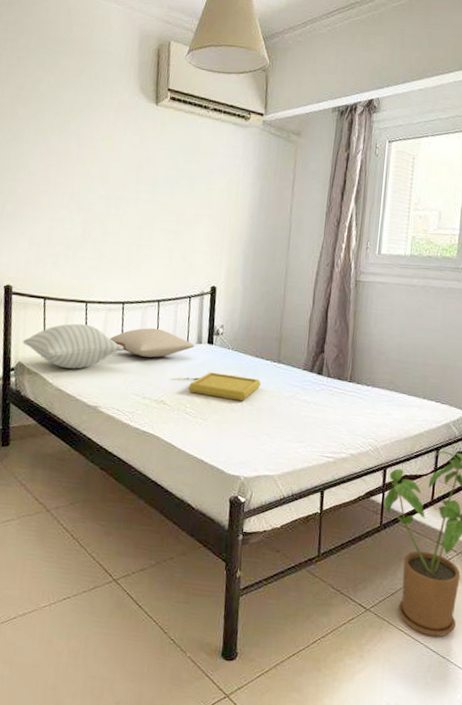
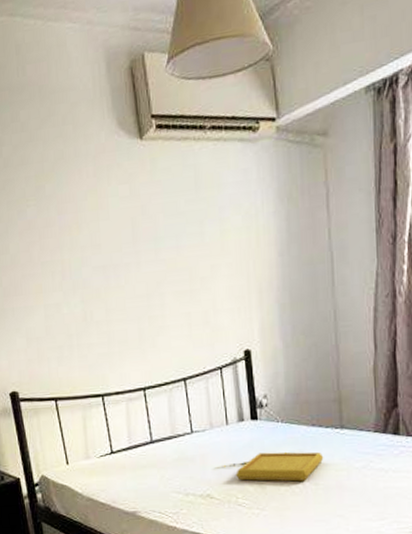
pillow: present [23,323,124,369] -> none [42,421,154,475]
pillow: present [110,328,195,358] -> none [136,411,236,448]

